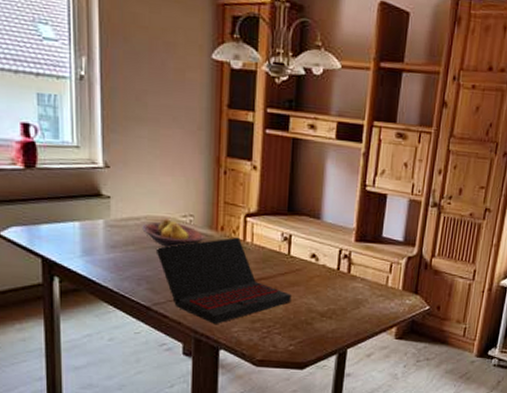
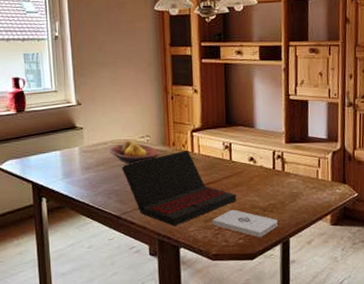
notepad: none [260,311,336,346] -> present [212,209,278,238]

